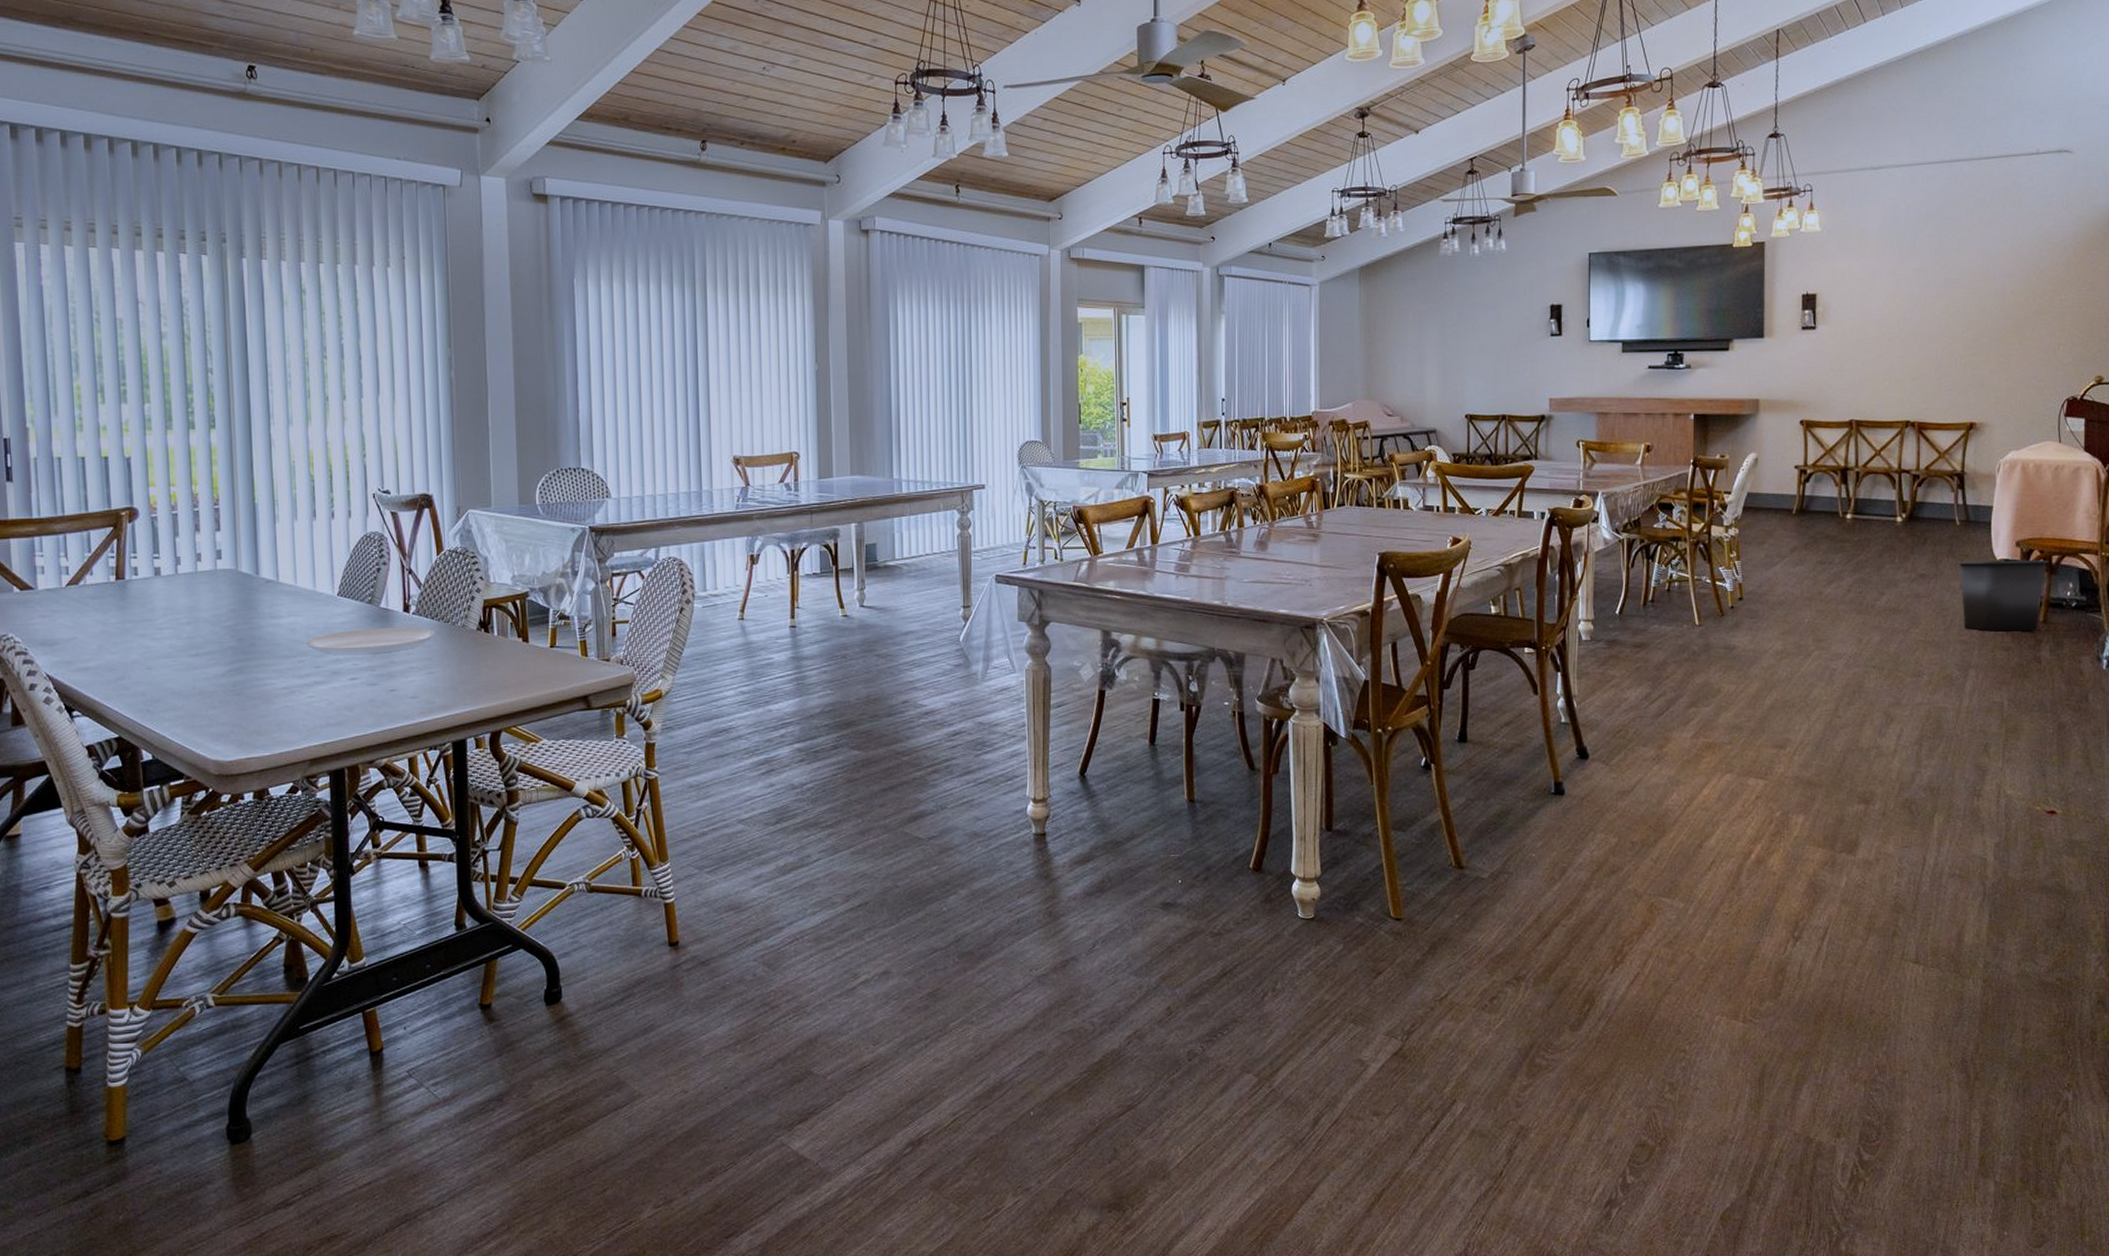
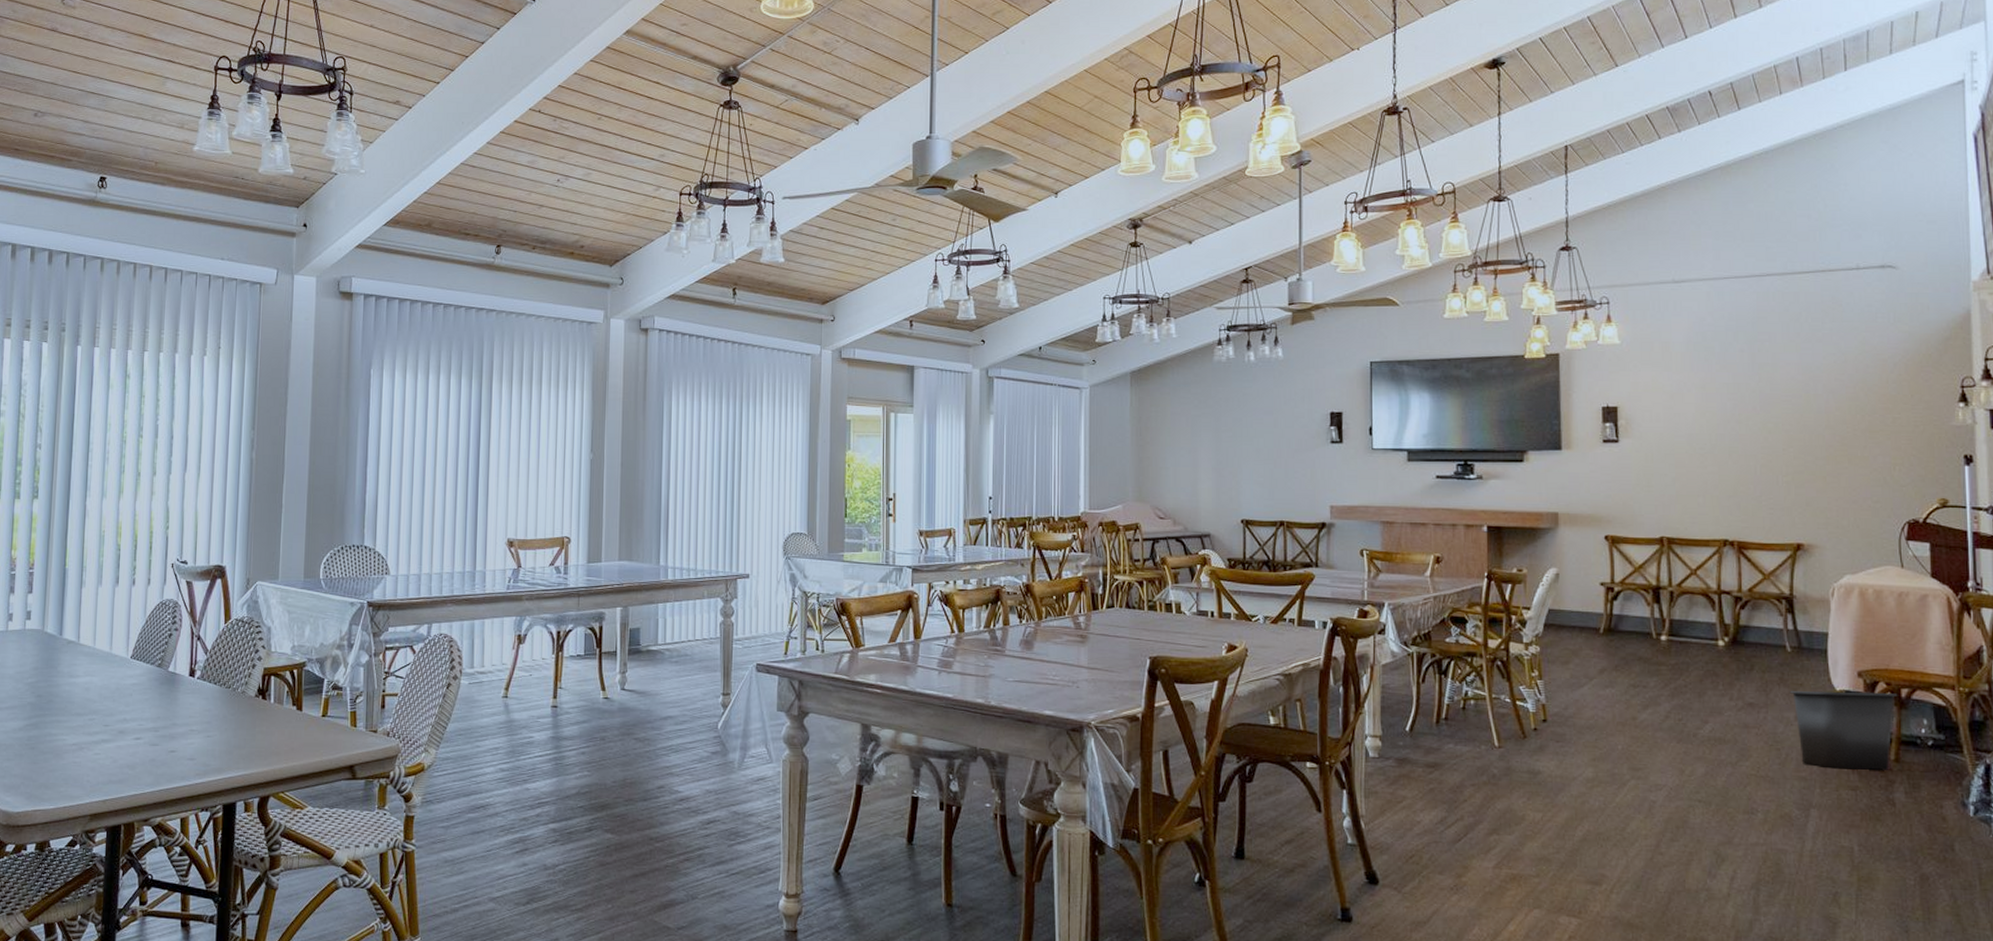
plate: present [305,627,435,656] -> none [97,690,216,716]

